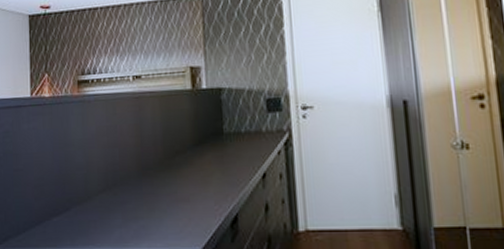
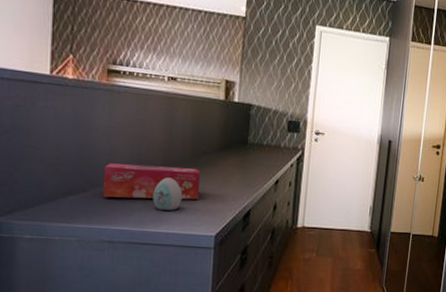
tissue box: none [83,171,178,214] -> present [103,163,201,200]
decorative egg: none [131,185,161,224] -> present [153,177,183,211]

